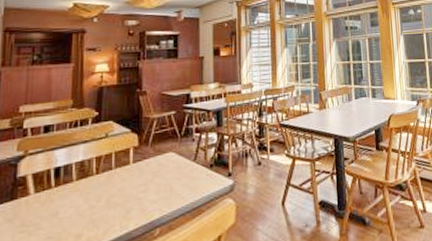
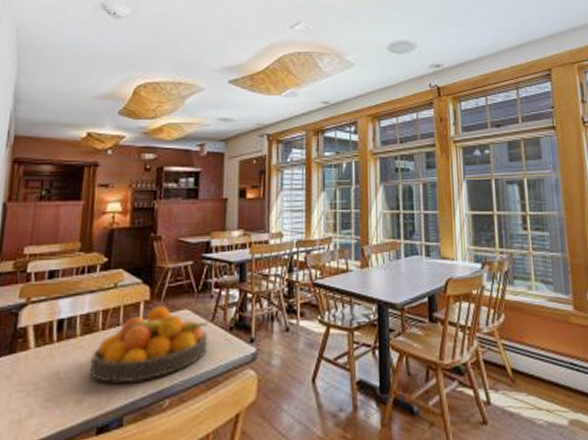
fruit bowl: none [87,150,192,219] -> present [90,306,209,384]

